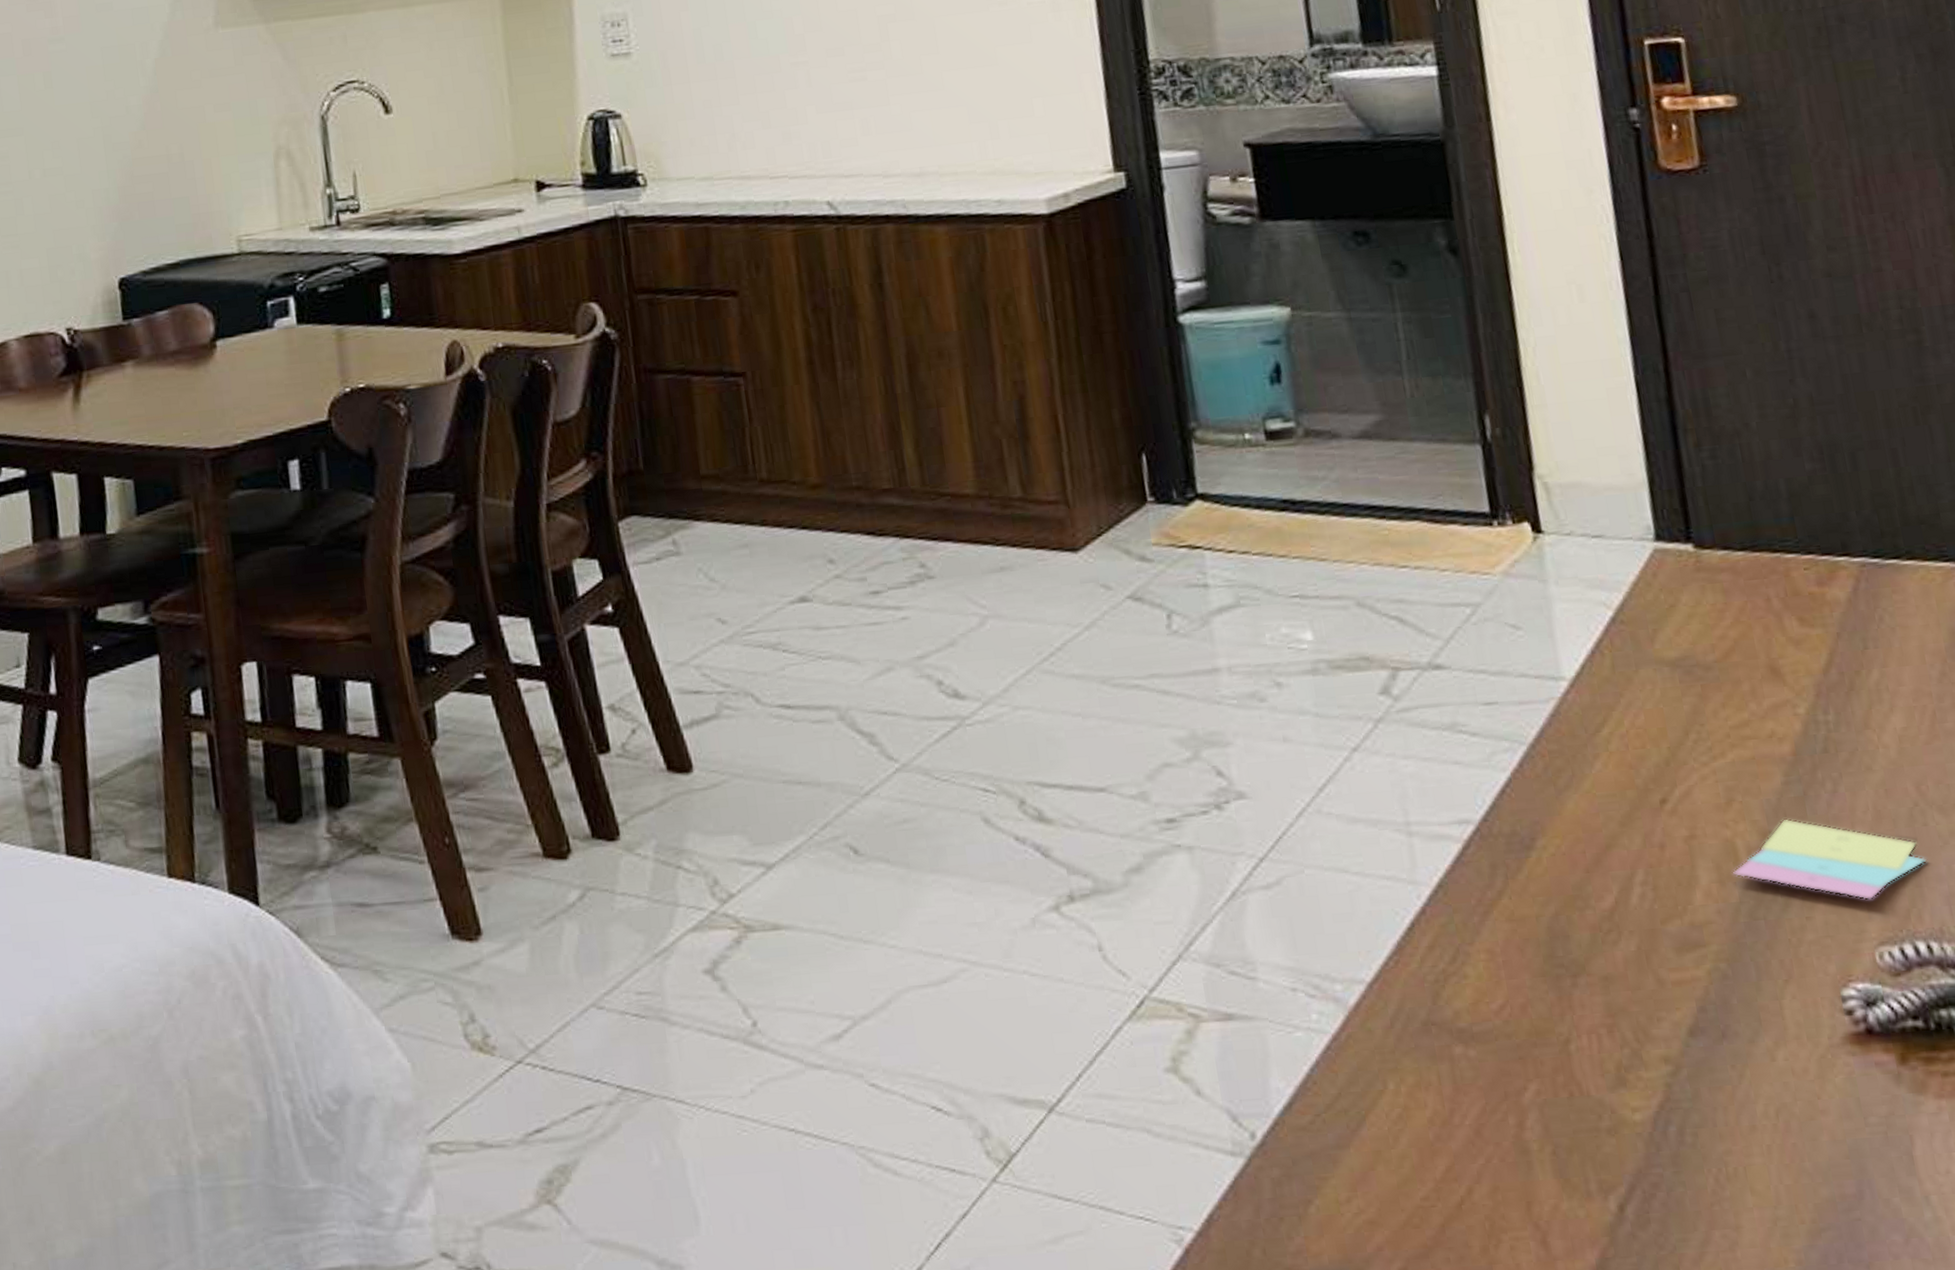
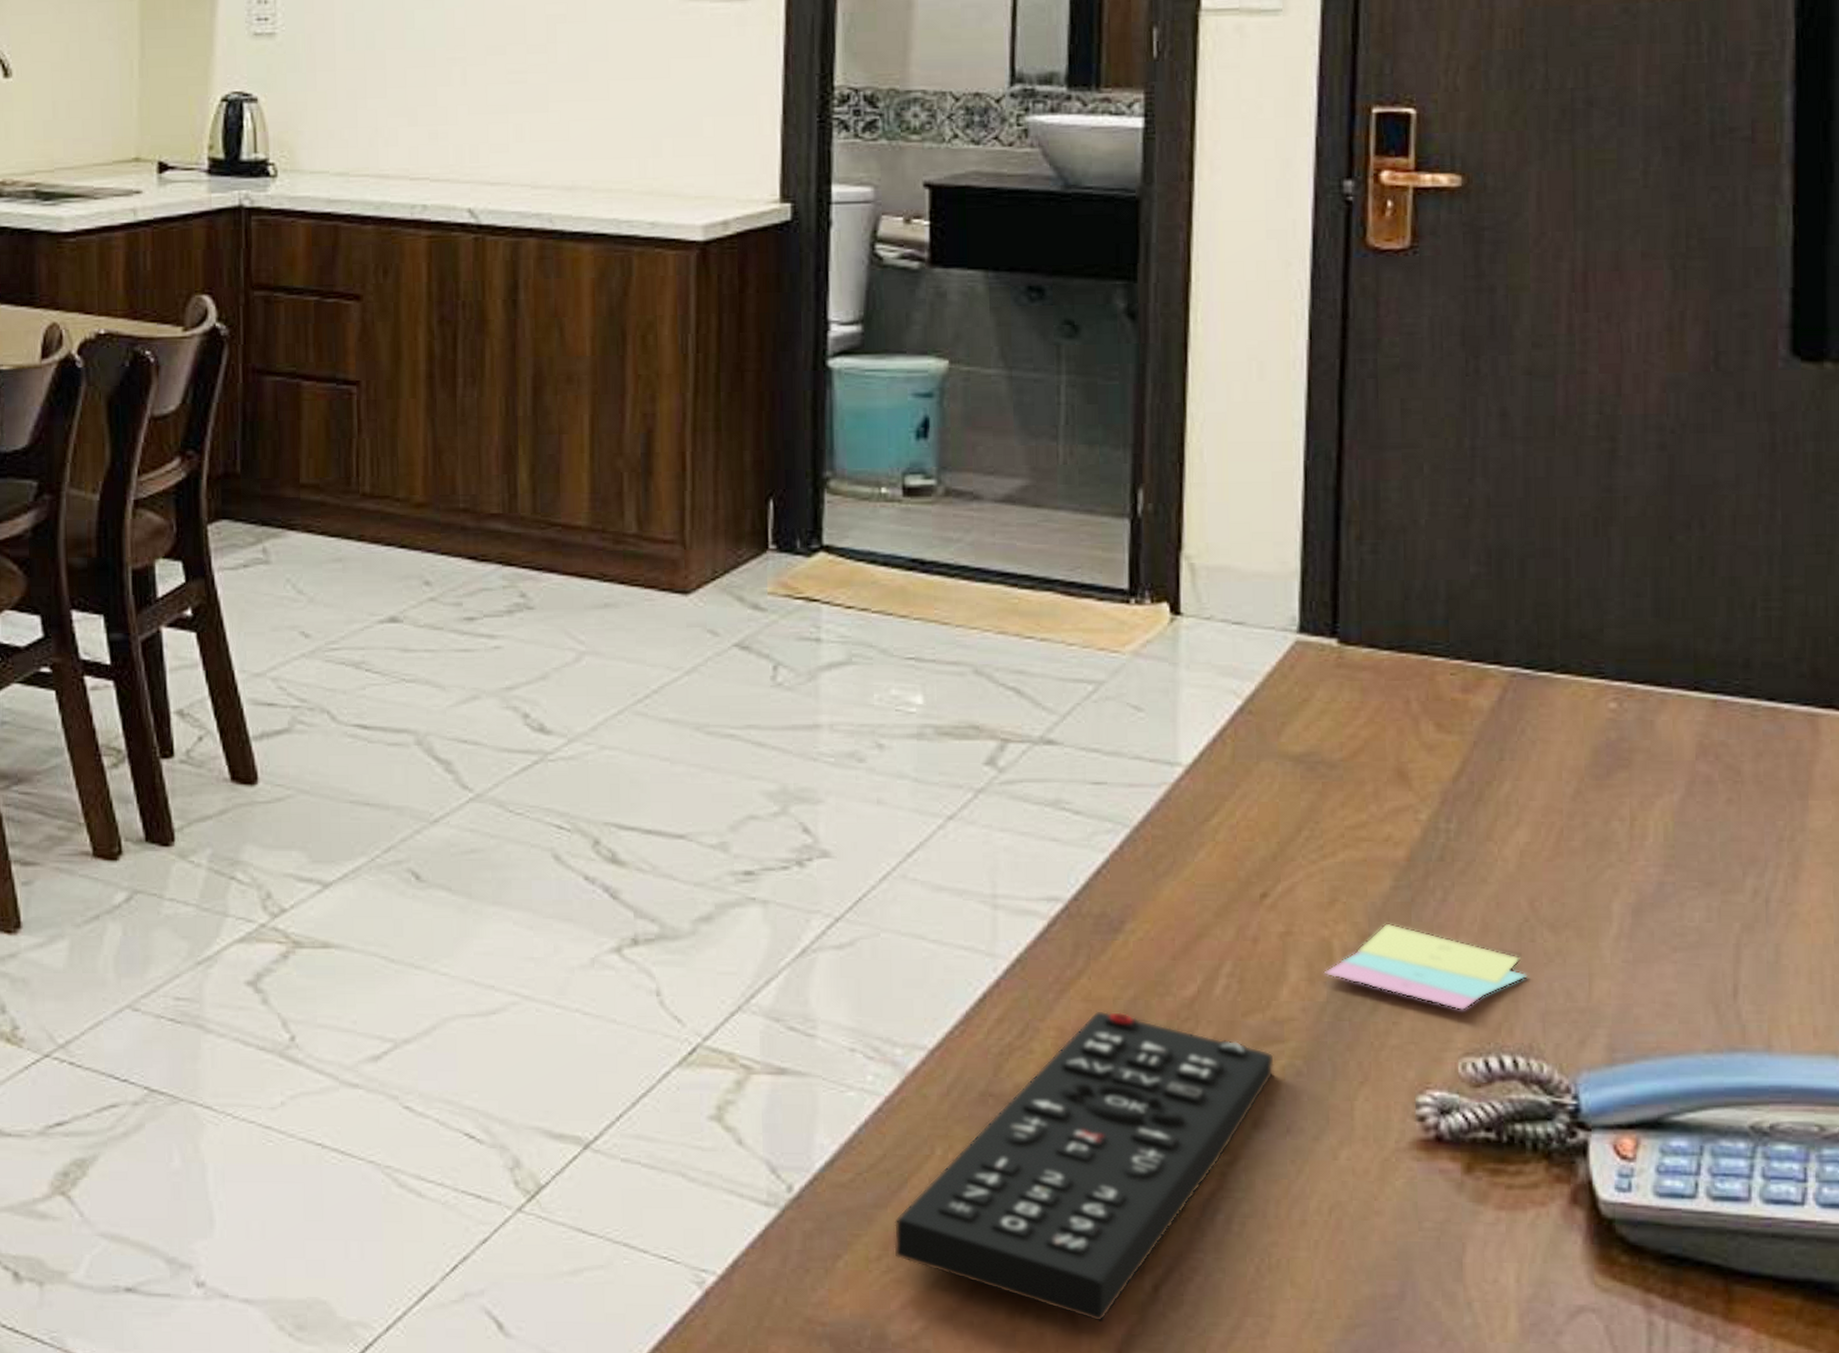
remote control: none [1359,929,1701,1248] -> present [893,1011,1274,1323]

